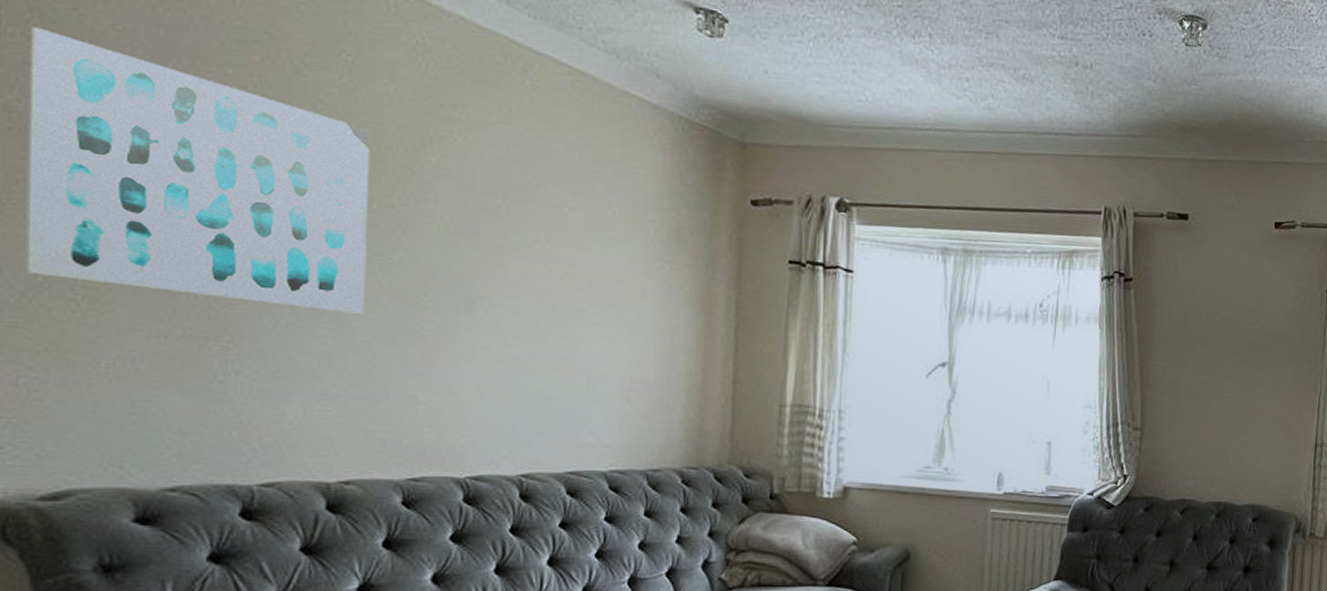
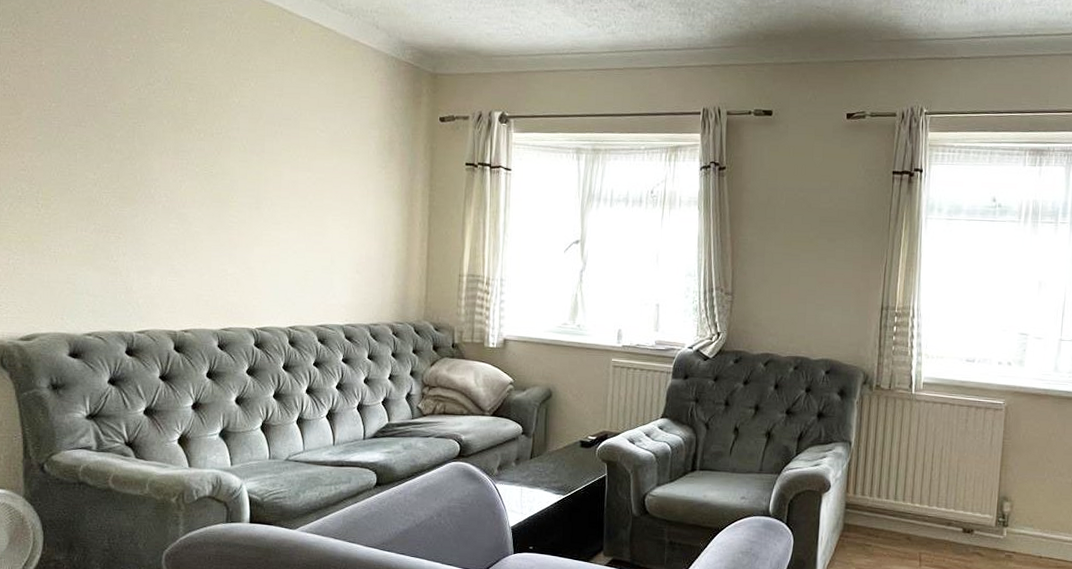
wall art: present [25,27,371,314] -> none [12,27,200,212]

